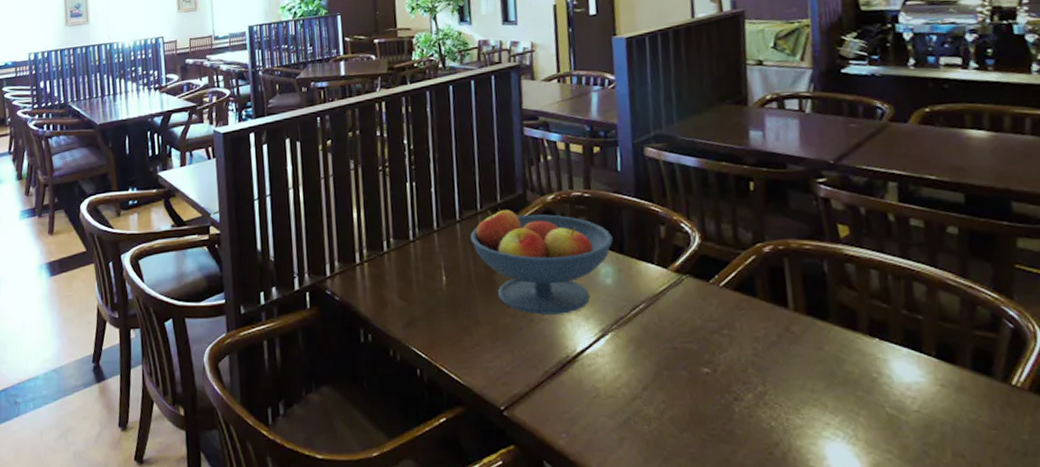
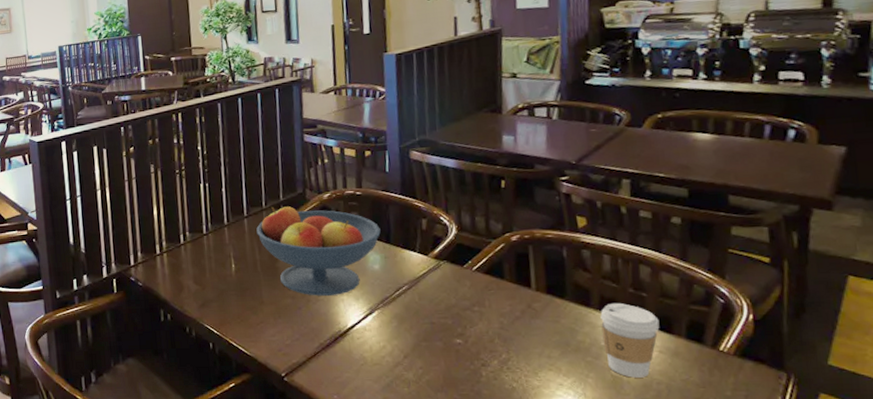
coffee cup: none [870,326,941,417] -> present [600,302,660,378]

